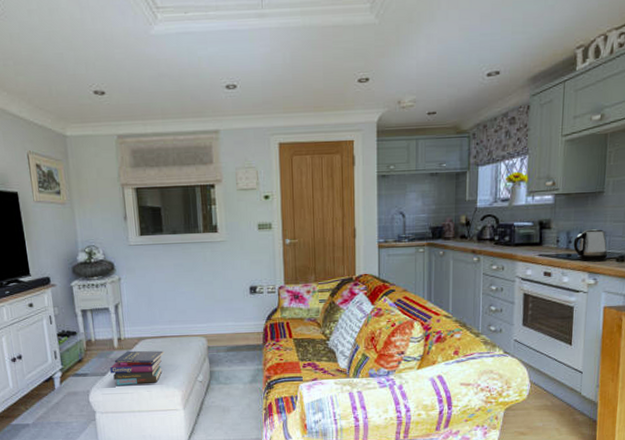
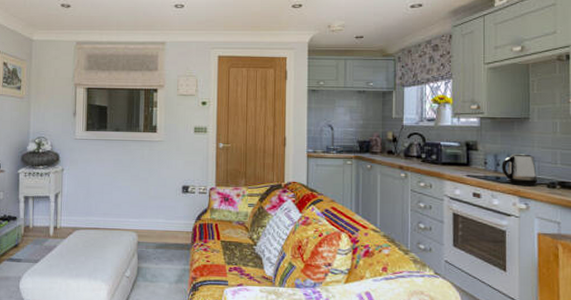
books: present [109,350,164,385] -> none [42,240,96,275]

